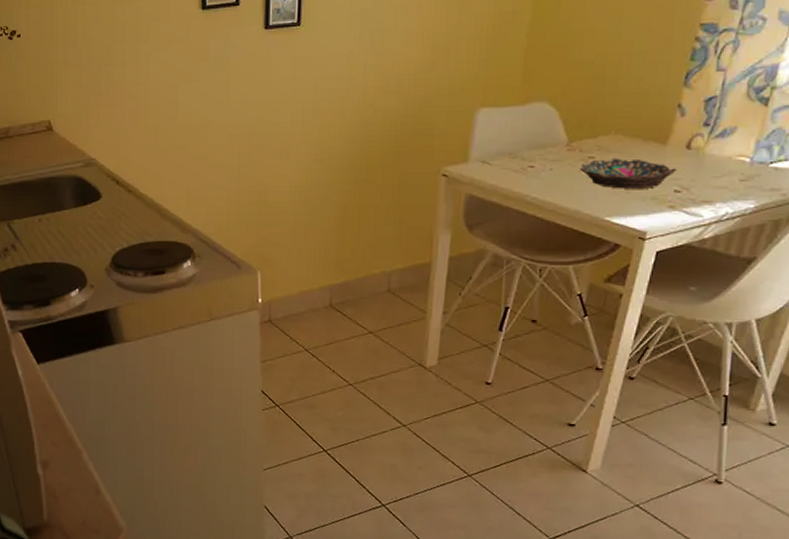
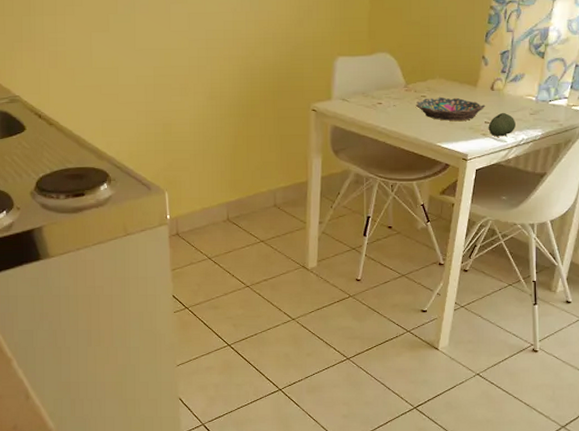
fruit: none [678,178,718,211] -> present [488,112,516,138]

